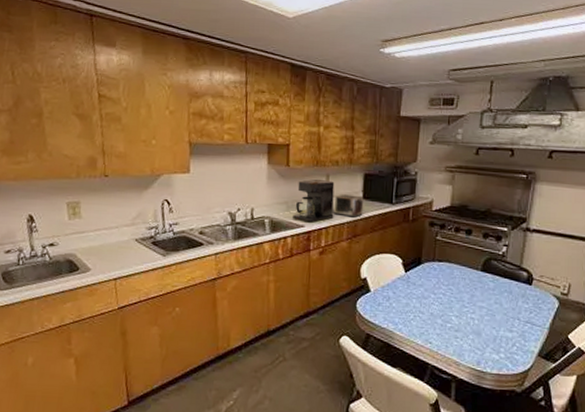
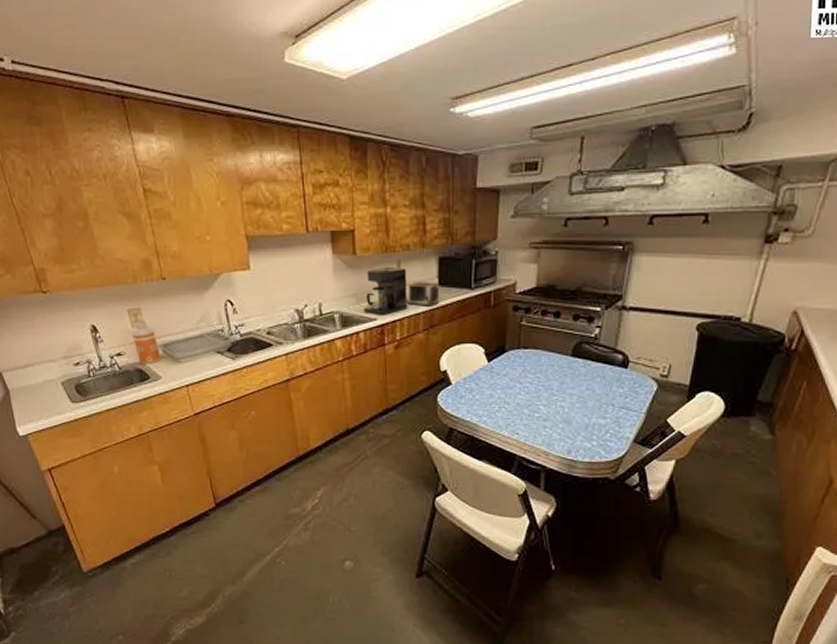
soap dispenser: none [67,210,93,256] -> present [132,317,161,364]
dish rack: none [90,227,168,257] -> present [157,331,235,363]

